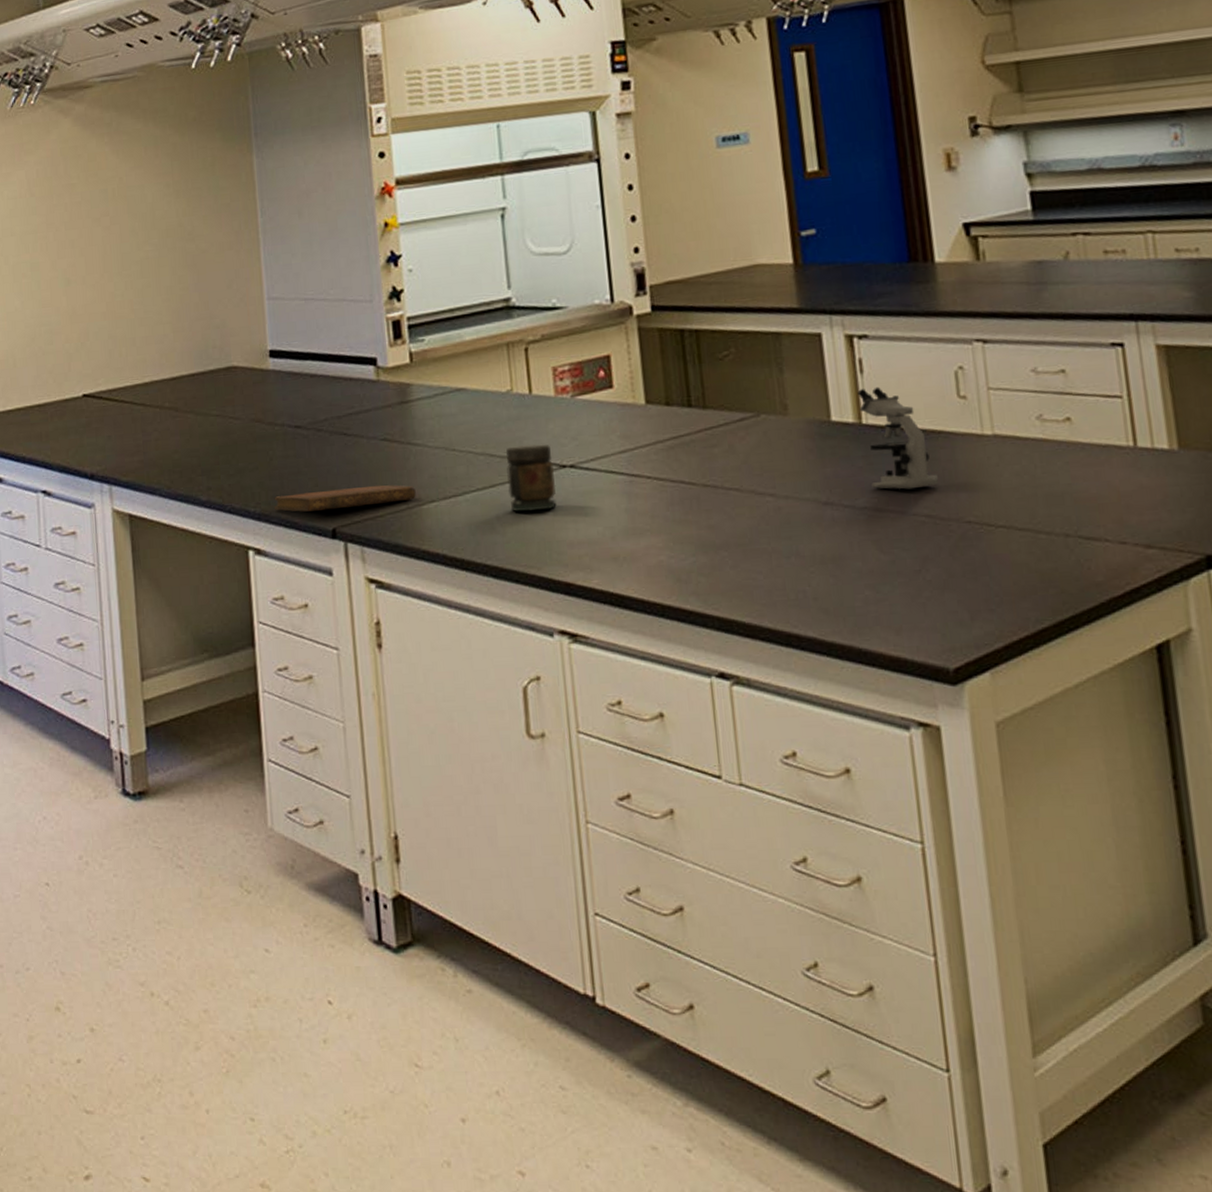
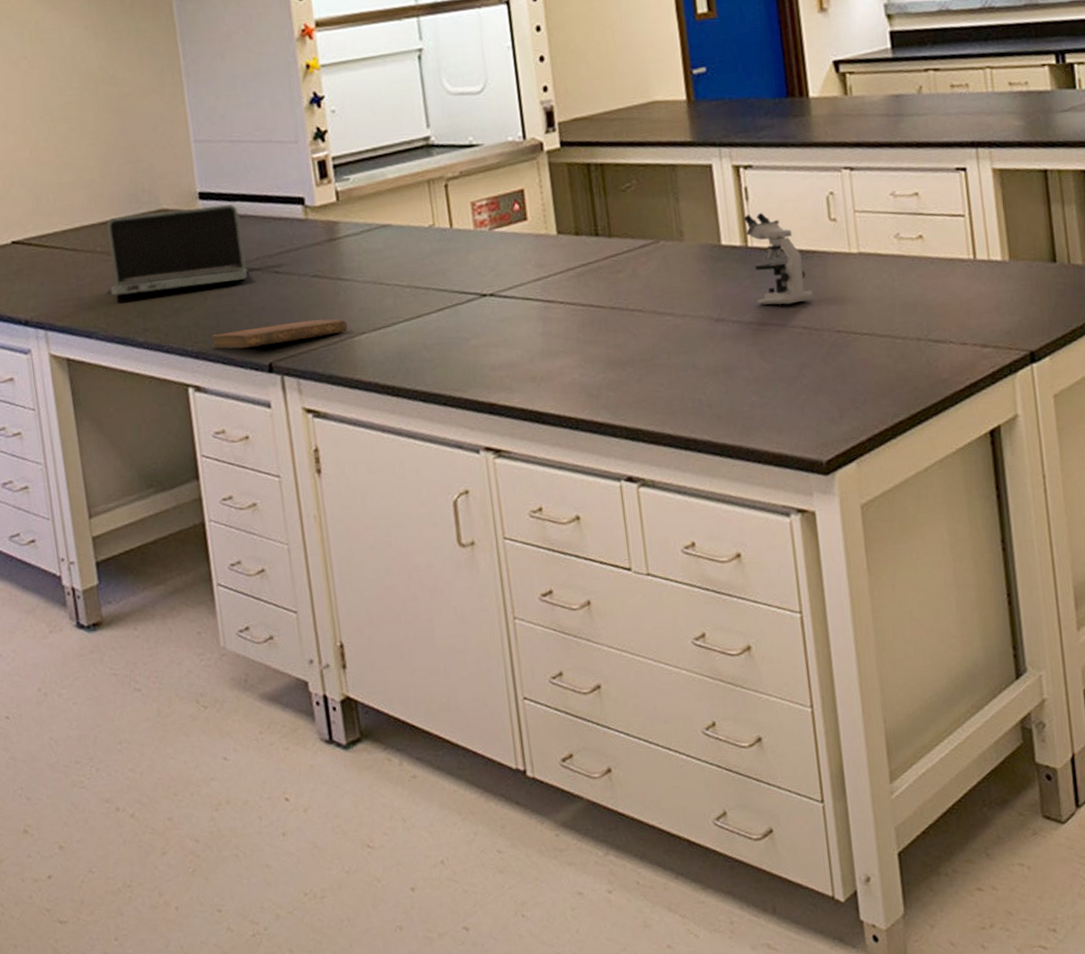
laptop: none [173,363,316,453] -> present [106,204,248,296]
jar: present [506,444,557,512] -> none [431,275,479,340]

